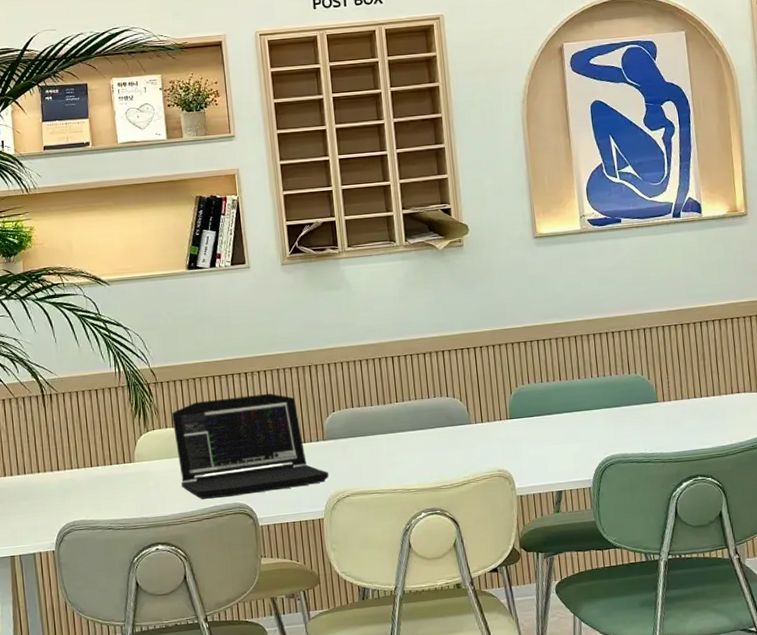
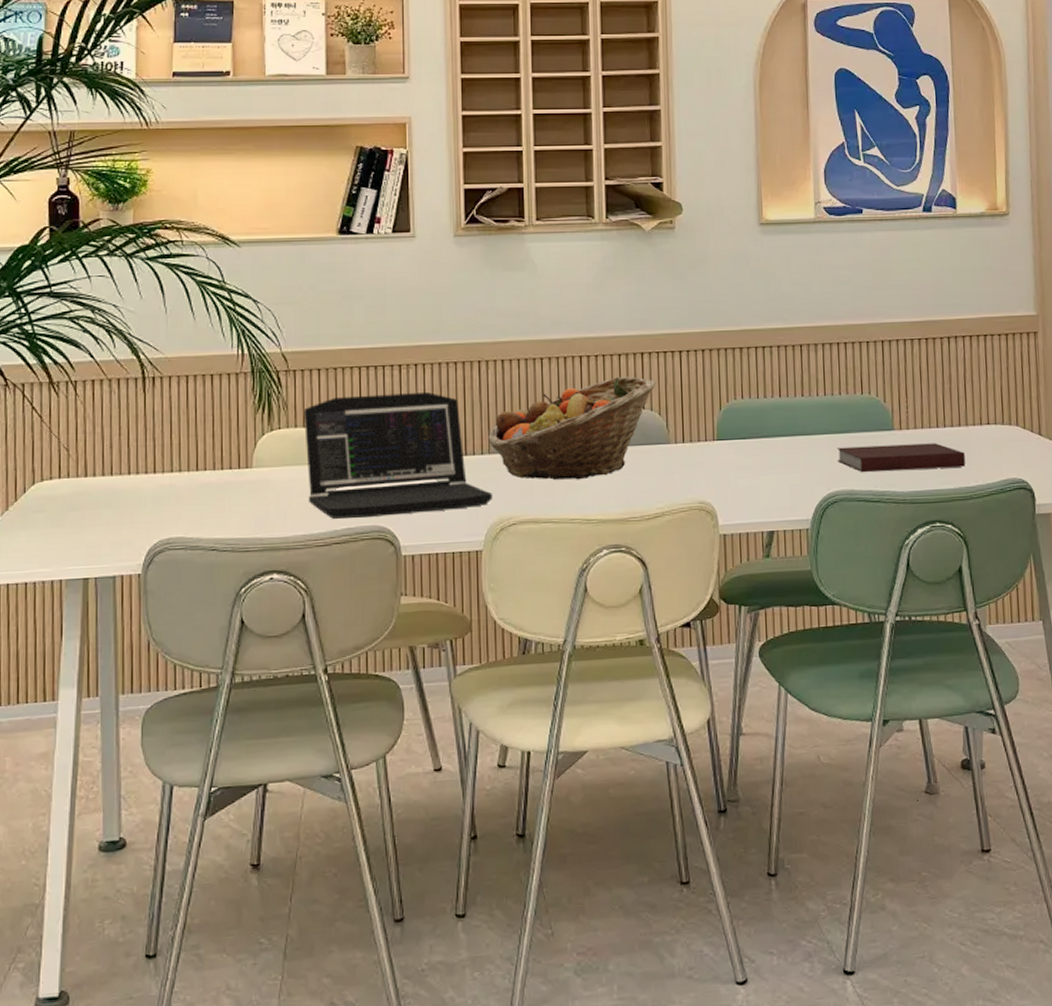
fruit basket: none [321,371,457,459] -> present [488,377,657,480]
notebook: none [611,411,721,438] -> present [837,443,965,472]

